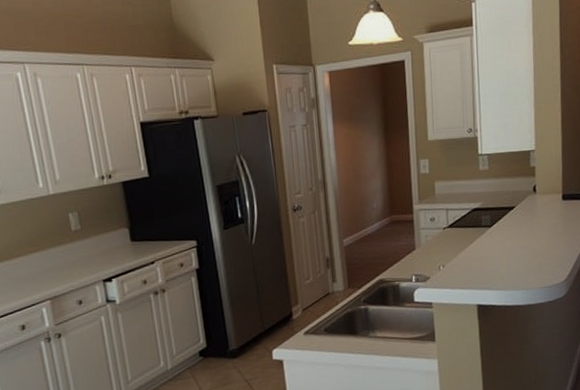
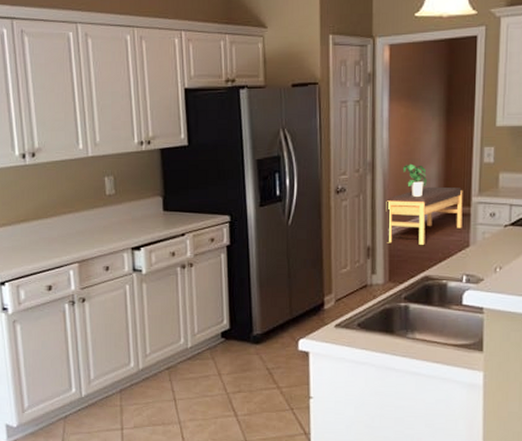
bench: none [339,197,408,253] -> present [386,186,463,245]
potted plant: none [351,179,373,209] -> present [403,163,427,197]

